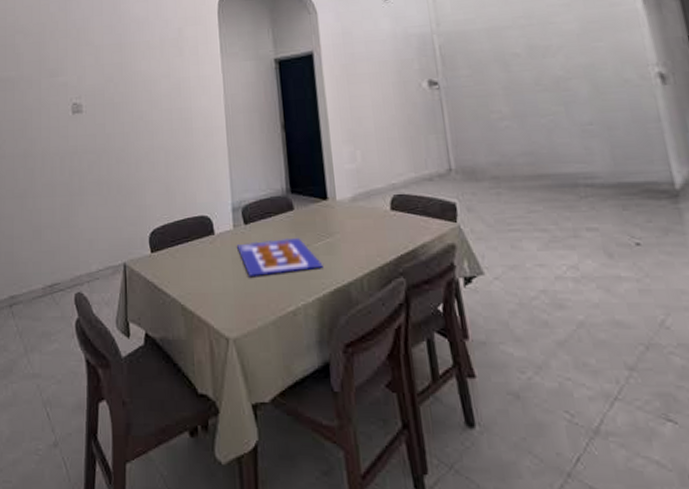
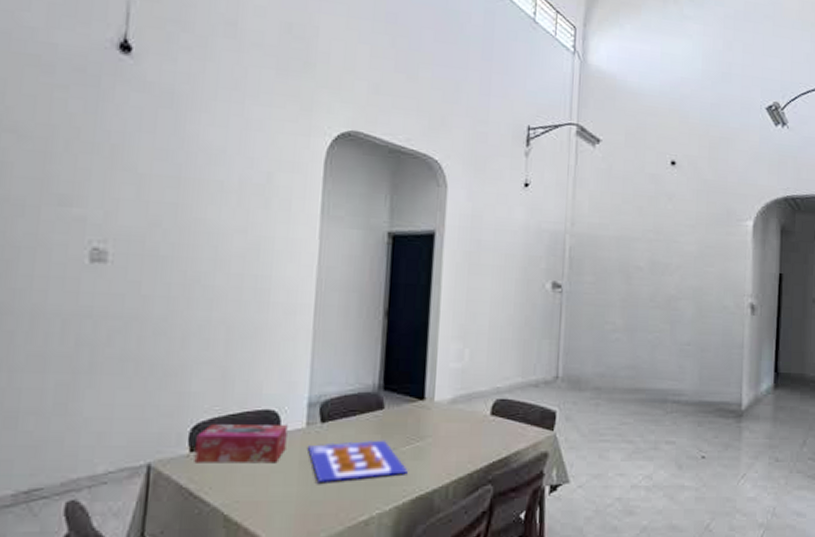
tissue box: none [154,228,220,262] -> present [194,424,288,464]

